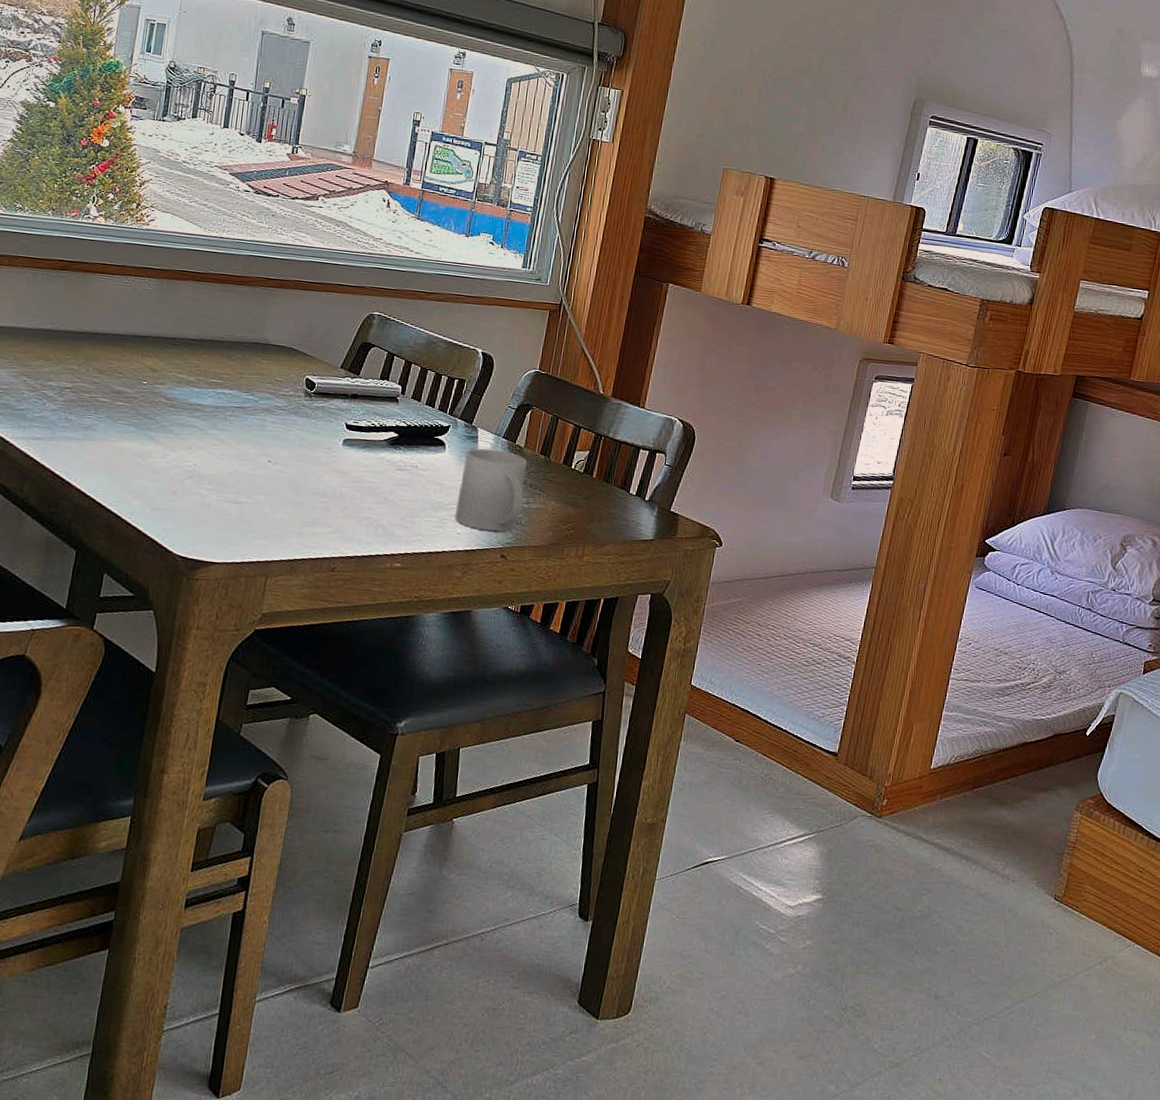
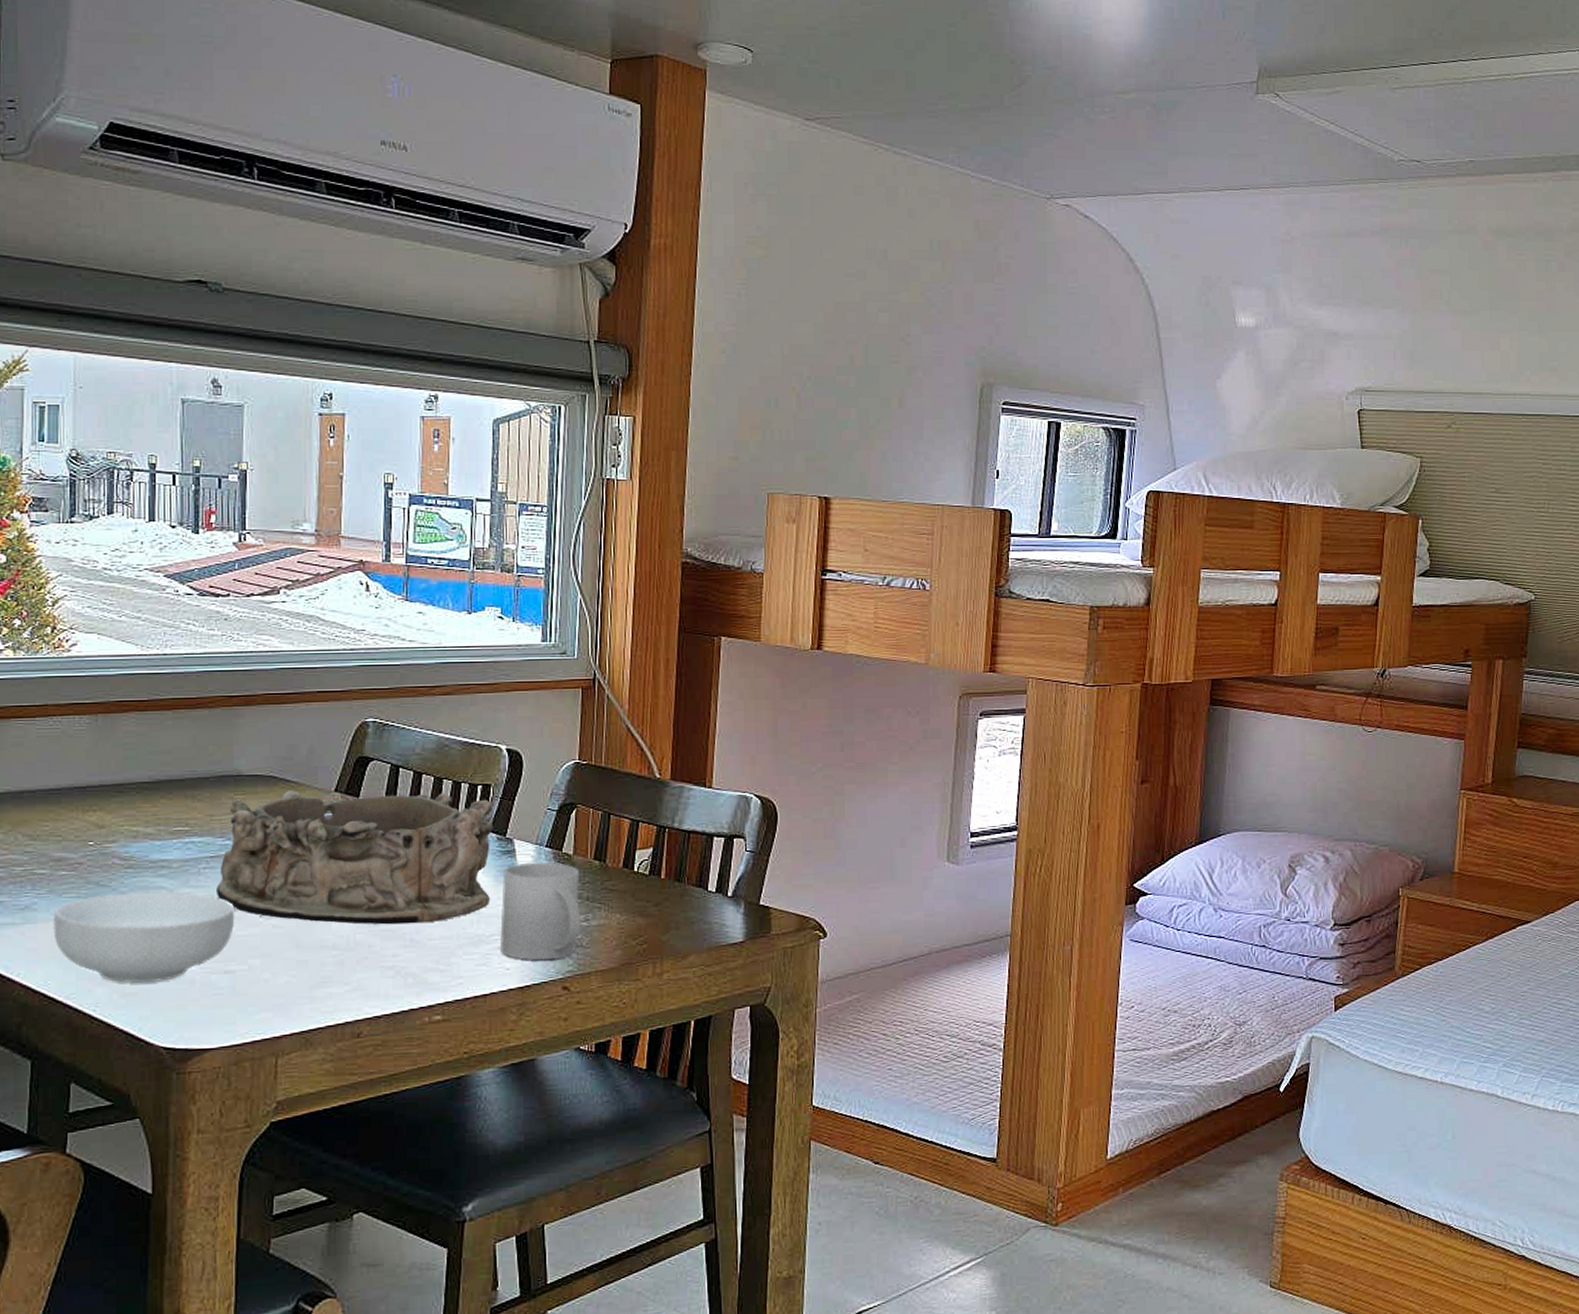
cereal bowl: none [106,425,250,502] -> present [53,892,235,983]
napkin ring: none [237,362,465,487] -> present [217,791,493,925]

